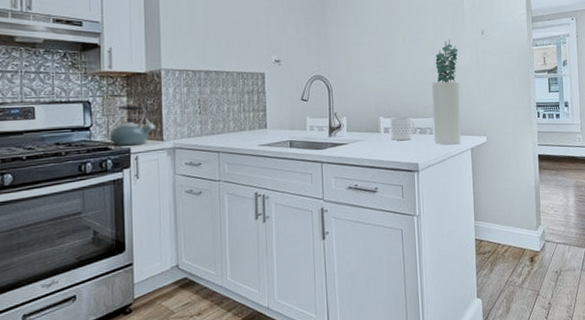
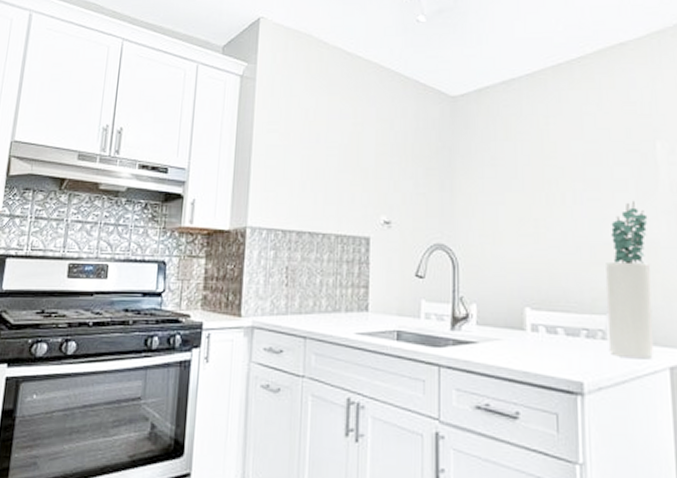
kettle: present [109,105,155,147] -> none [181,268,233,321]
mug: present [390,117,415,141] -> none [540,310,579,346]

